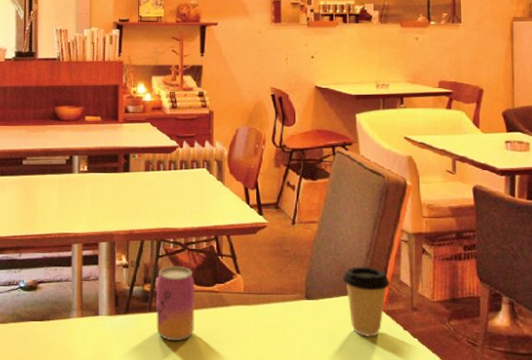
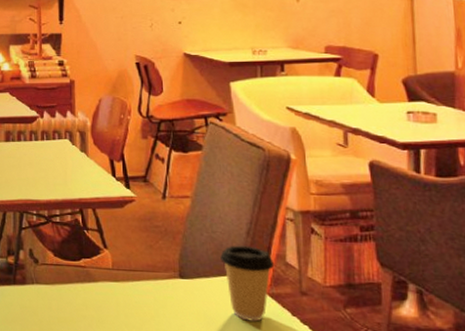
beer can: present [156,266,196,341] -> none [20,238,61,315]

